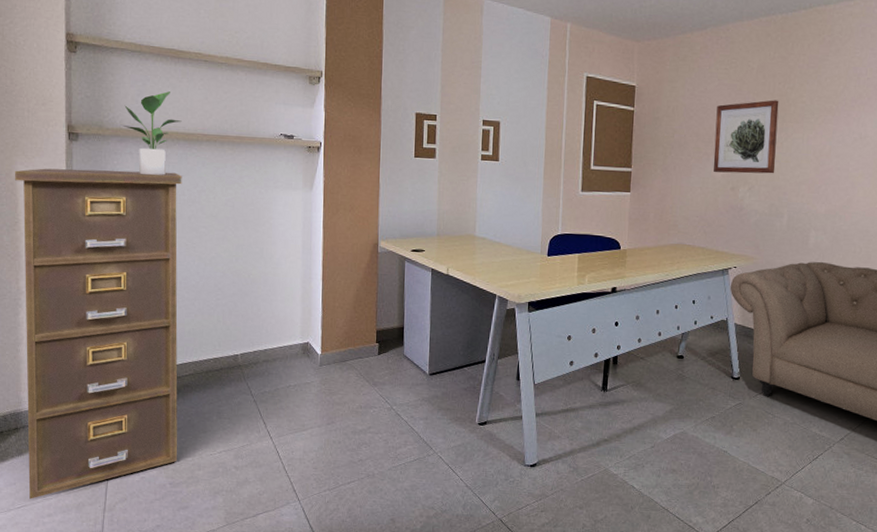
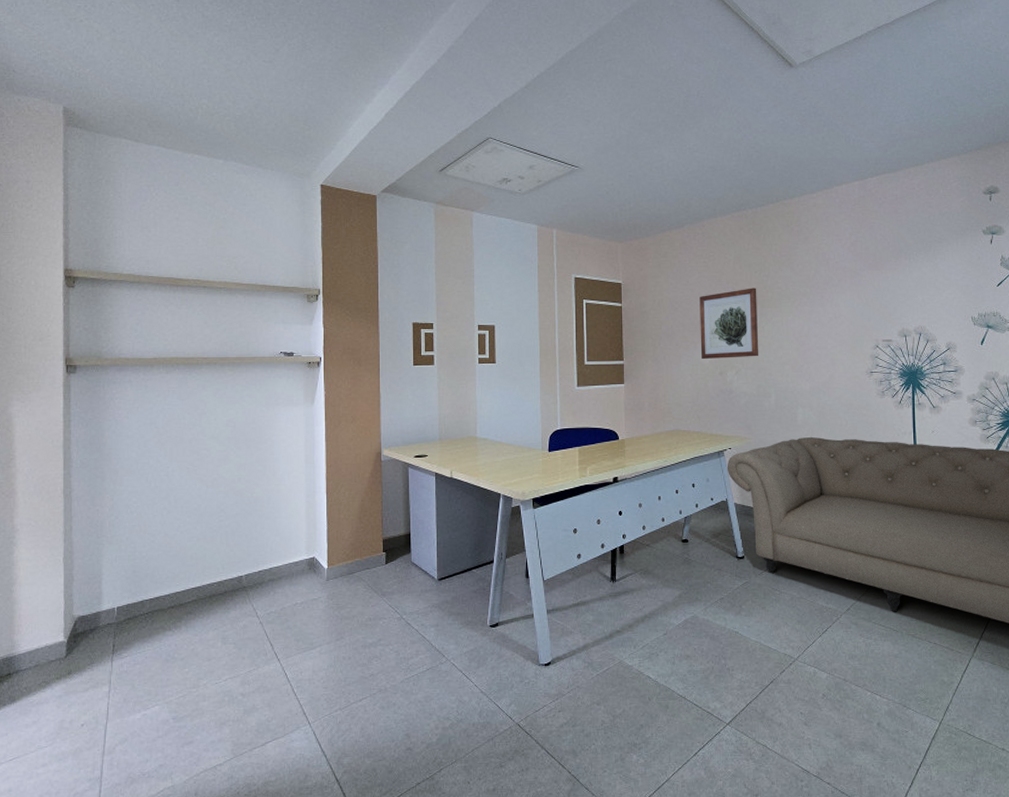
filing cabinet: present [14,168,182,499] -> none [10,397,182,749]
potted plant: present [123,91,182,176] -> none [122,319,181,402]

